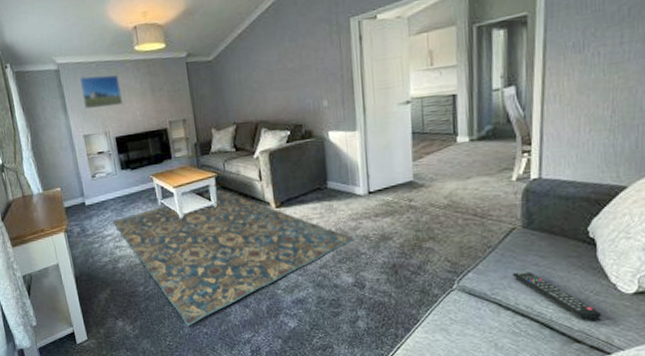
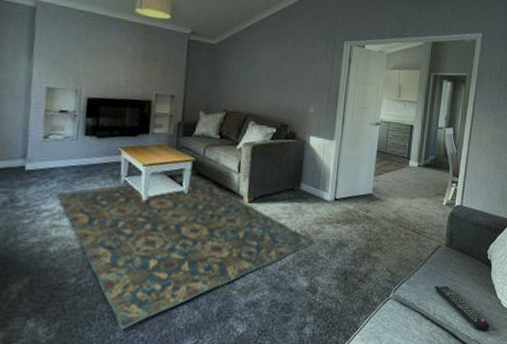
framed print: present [79,74,123,109] -> none [57,23,110,65]

